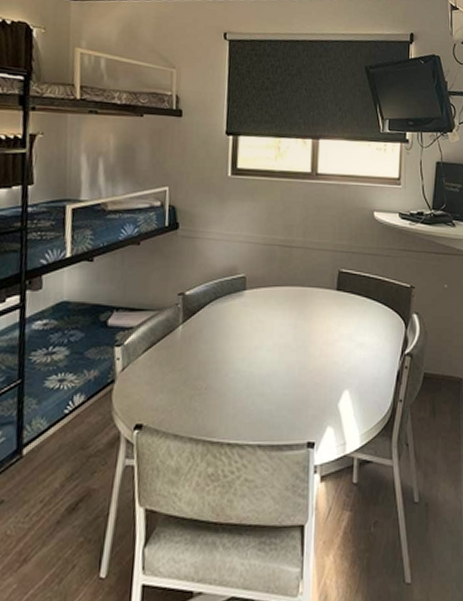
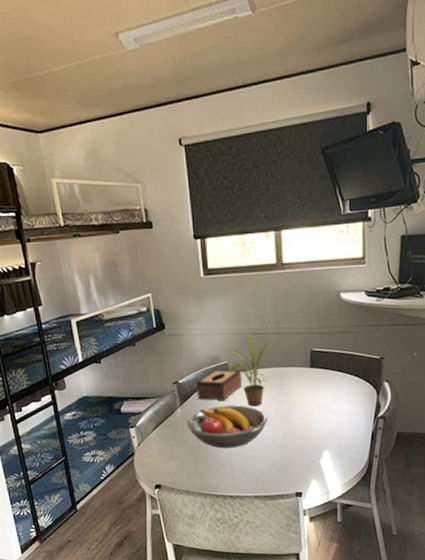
fruit bowl: none [187,328,285,381] -> present [187,405,268,449]
tissue box: none [204,281,261,322] -> present [196,368,243,401]
potted plant: none [244,243,308,331] -> present [227,332,281,407]

